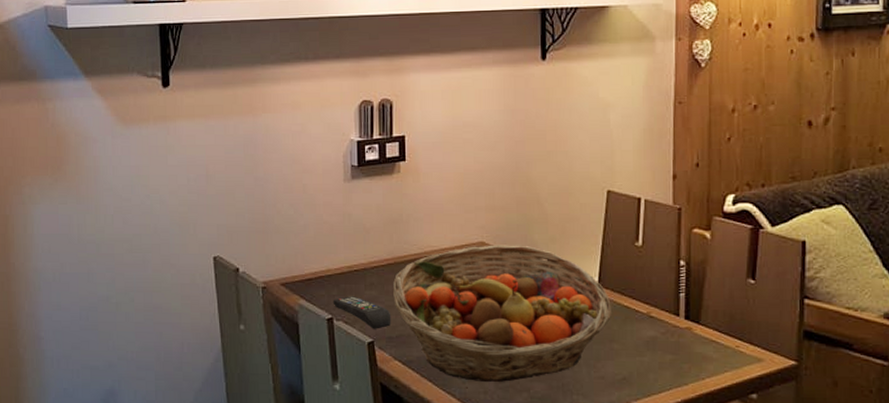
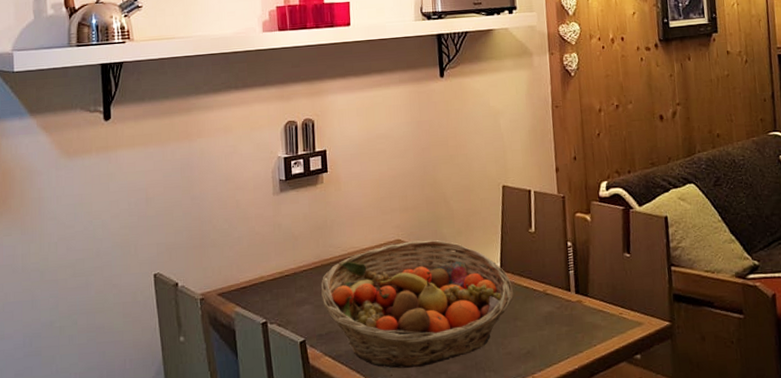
remote control: present [332,296,392,329] -> none [266,299,321,329]

